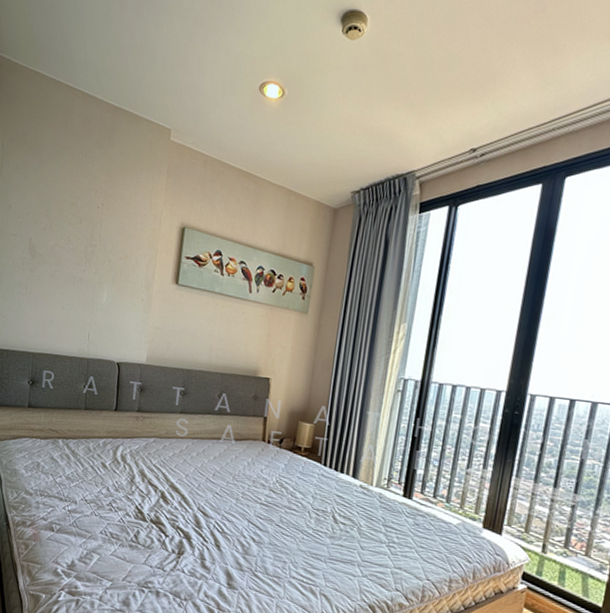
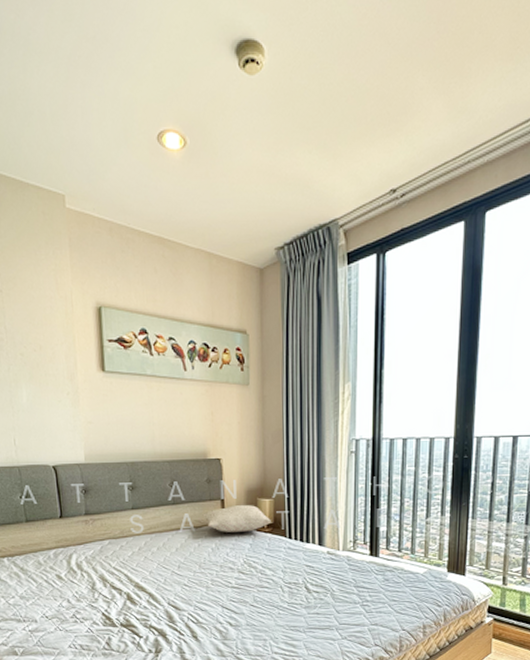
pillow: none [244,424,309,453] -> present [202,504,271,532]

